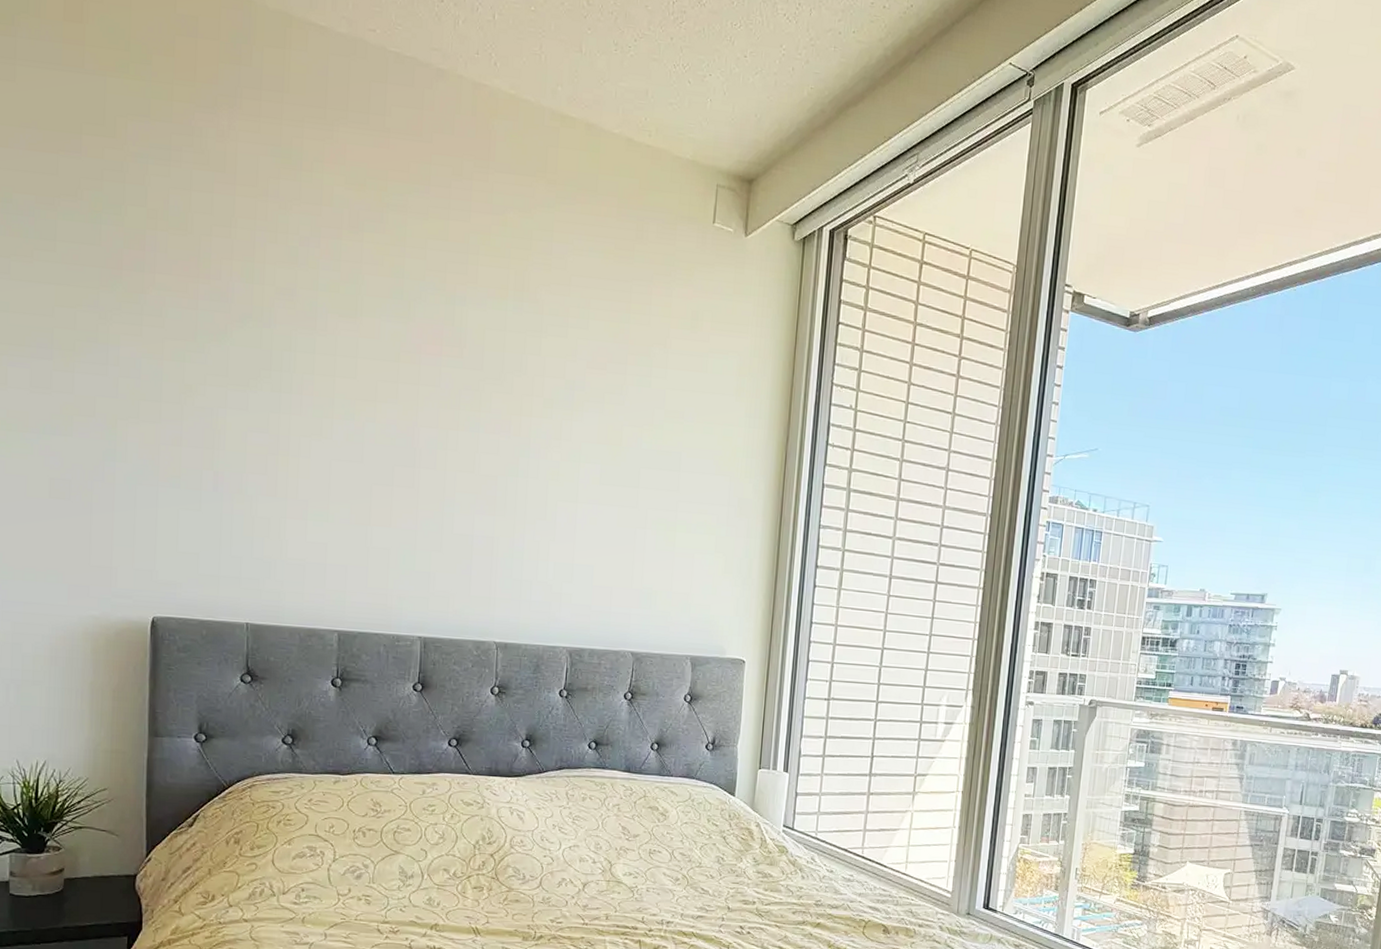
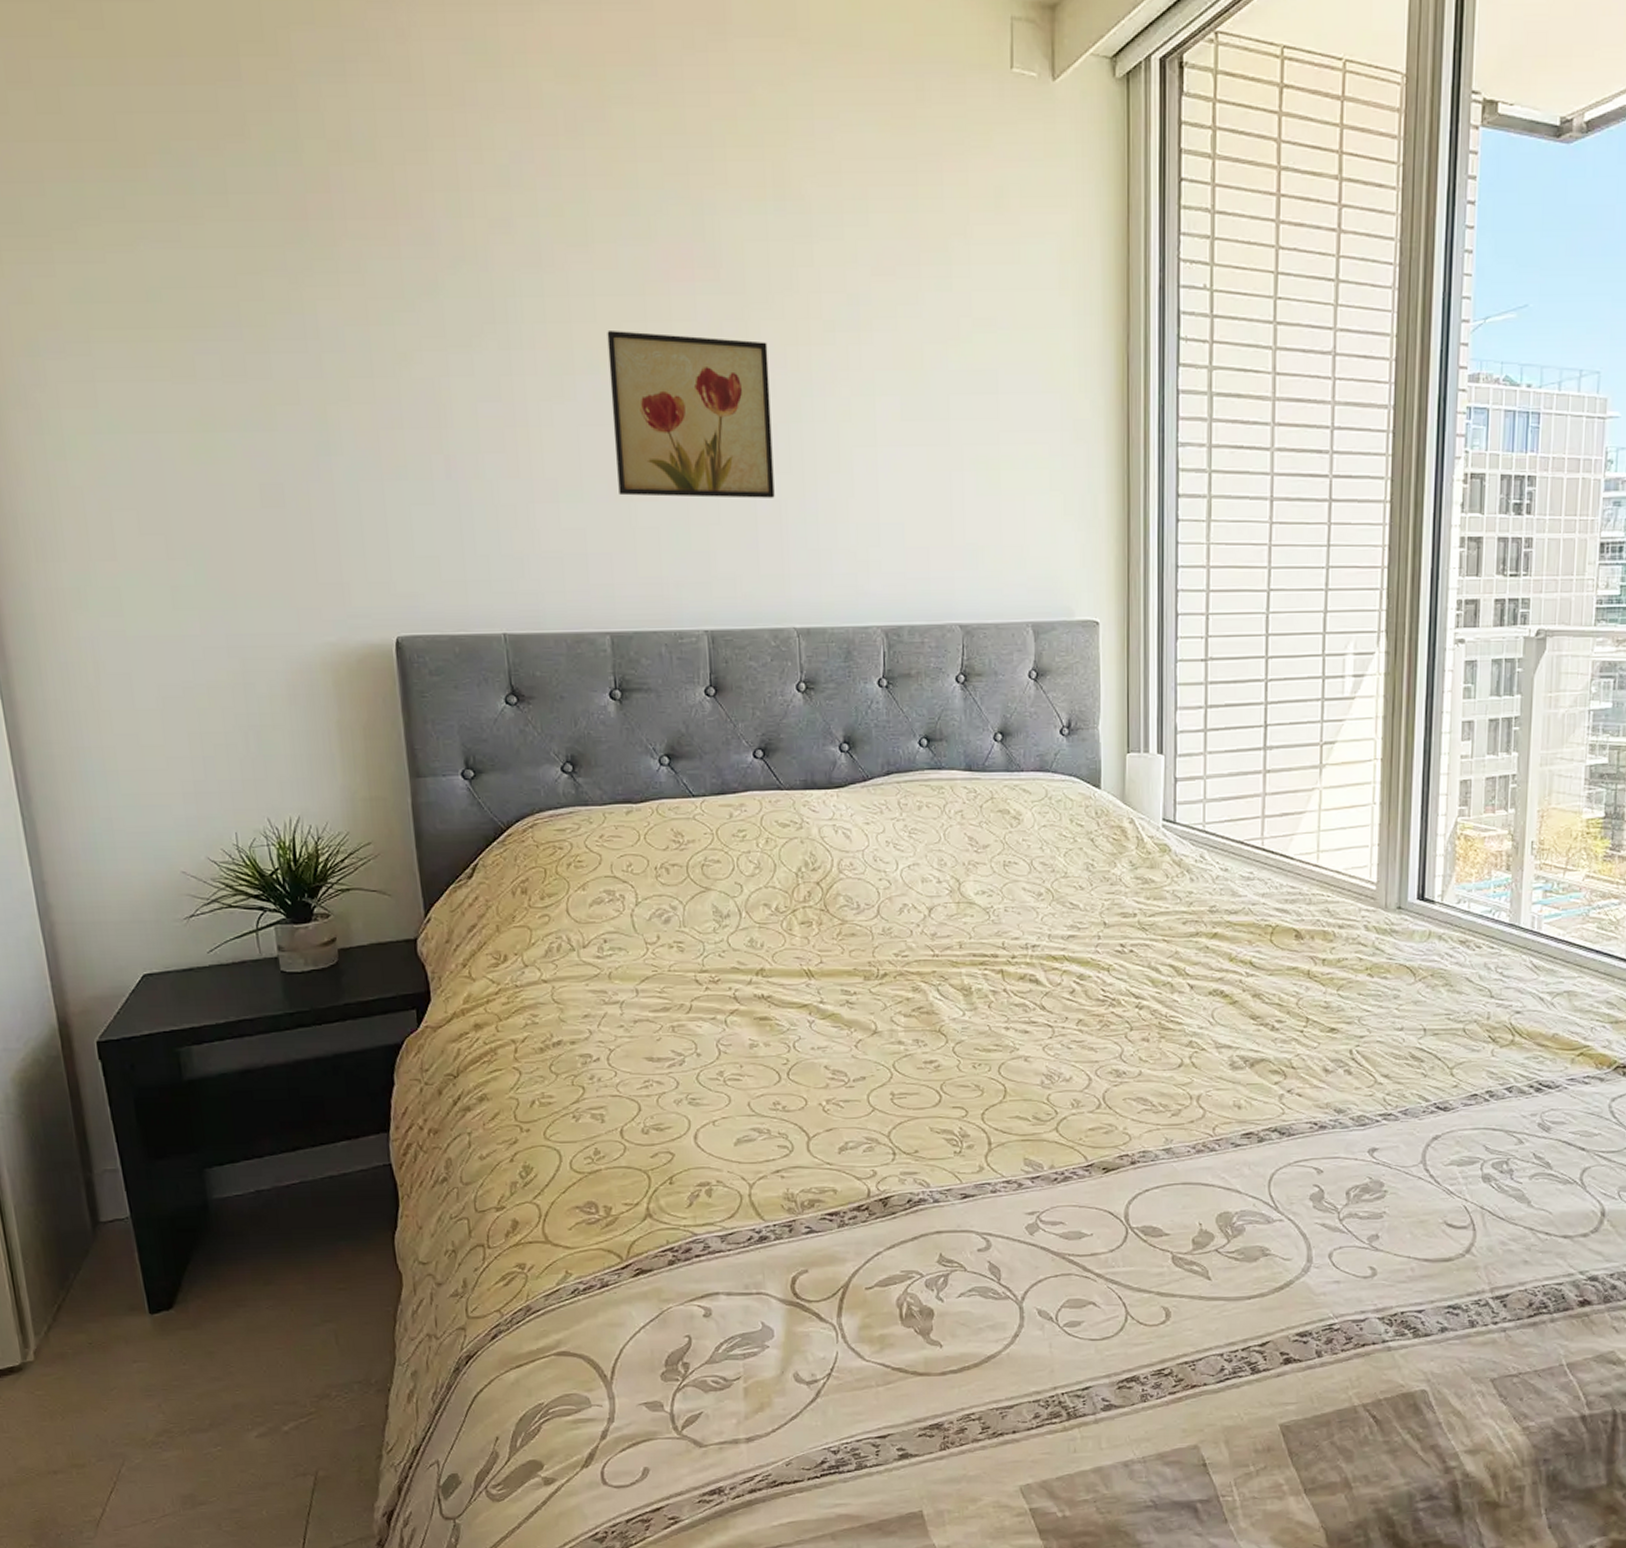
wall art: none [359,387,496,535] -> present [607,331,775,498]

